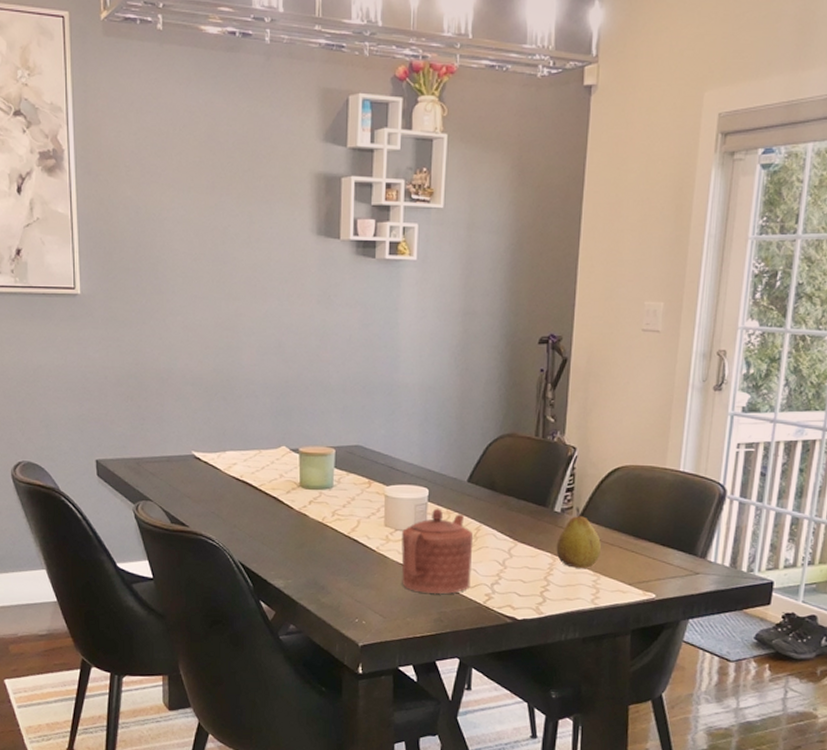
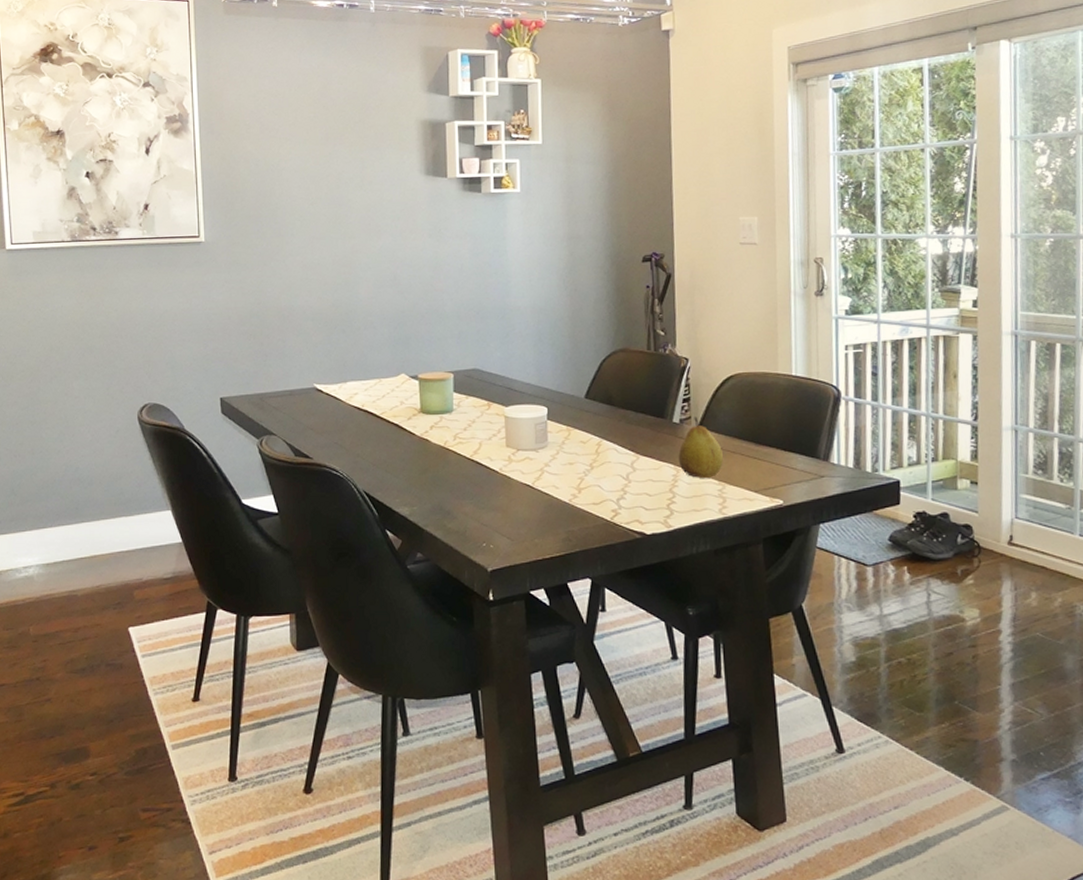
teapot: present [401,508,474,594] -> none [524,426,596,512]

